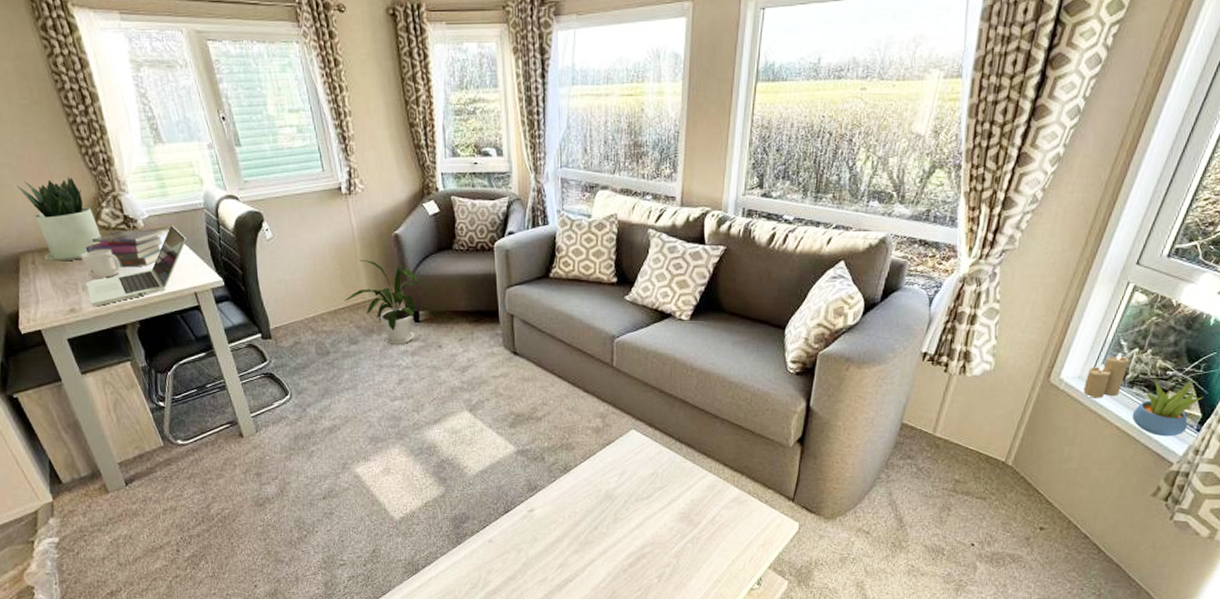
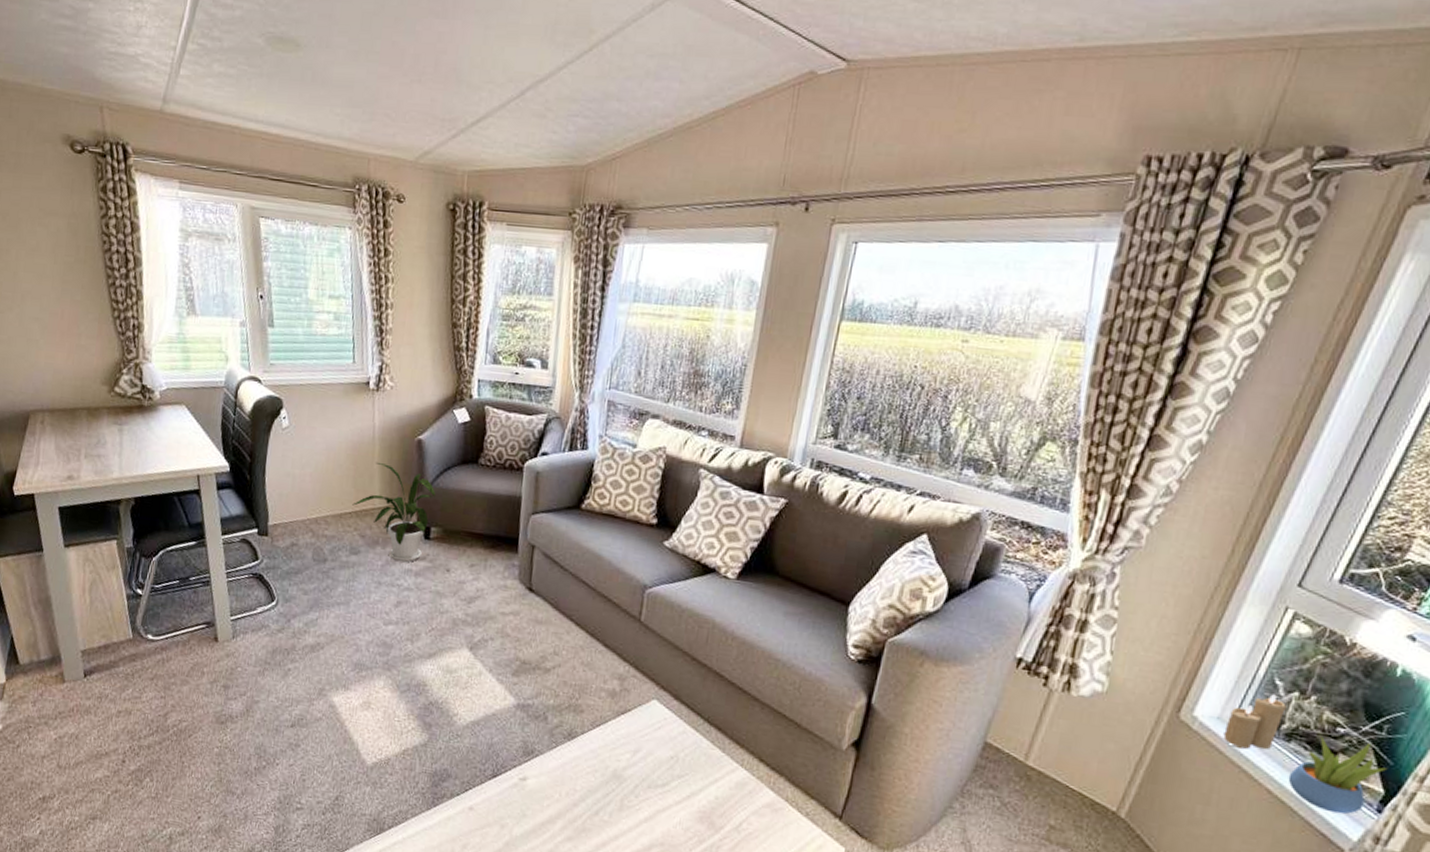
planter: present [17,177,101,262] -> none [43,338,116,426]
mug: present [80,250,121,279] -> none [89,417,129,449]
books: present [85,230,163,268] -> none [96,400,178,441]
laptop: present [86,225,186,307] -> none [89,400,200,477]

